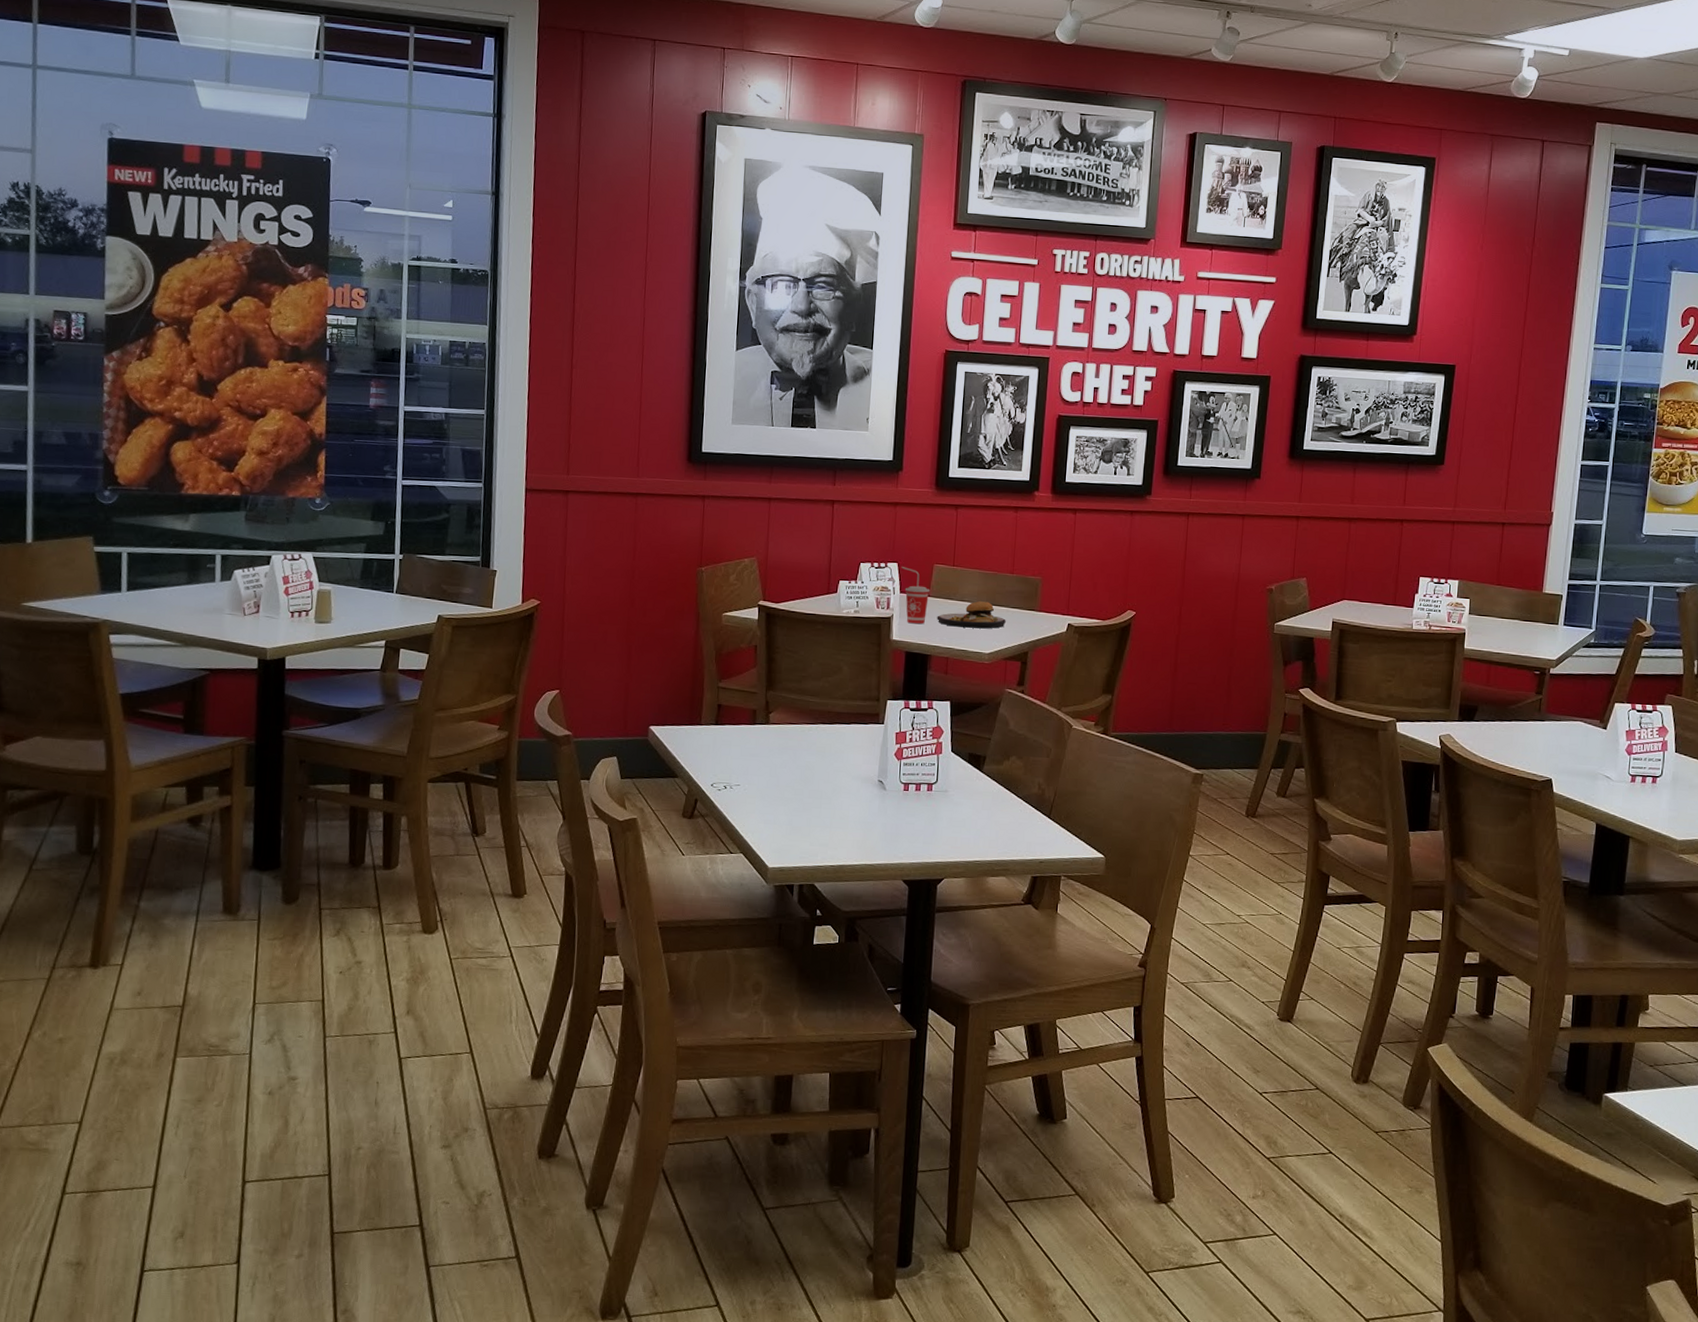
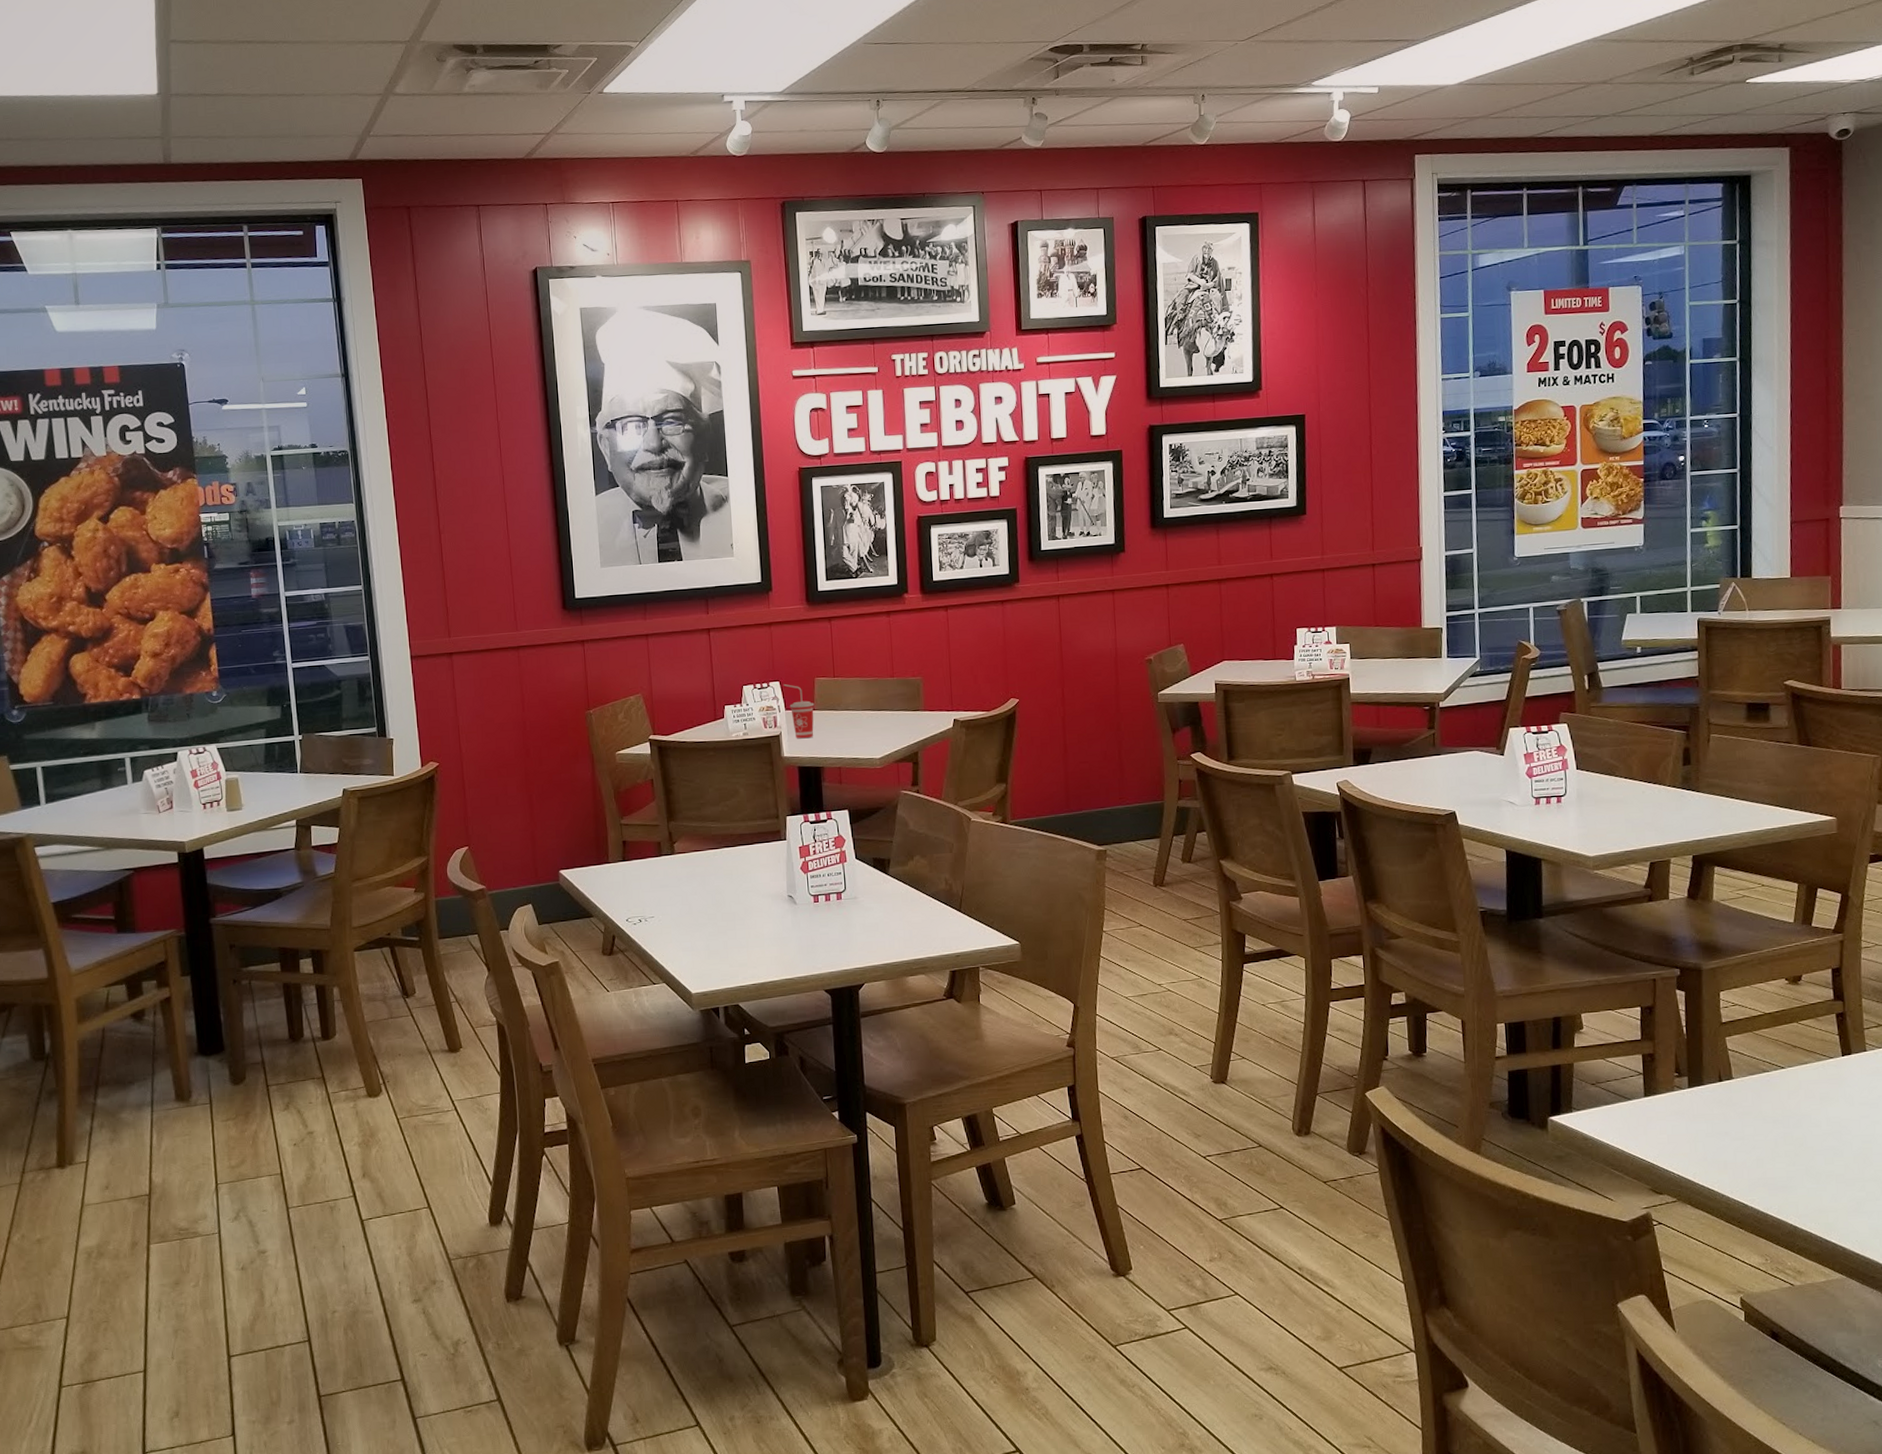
burger: present [937,599,1006,629] -> none [824,706,893,737]

